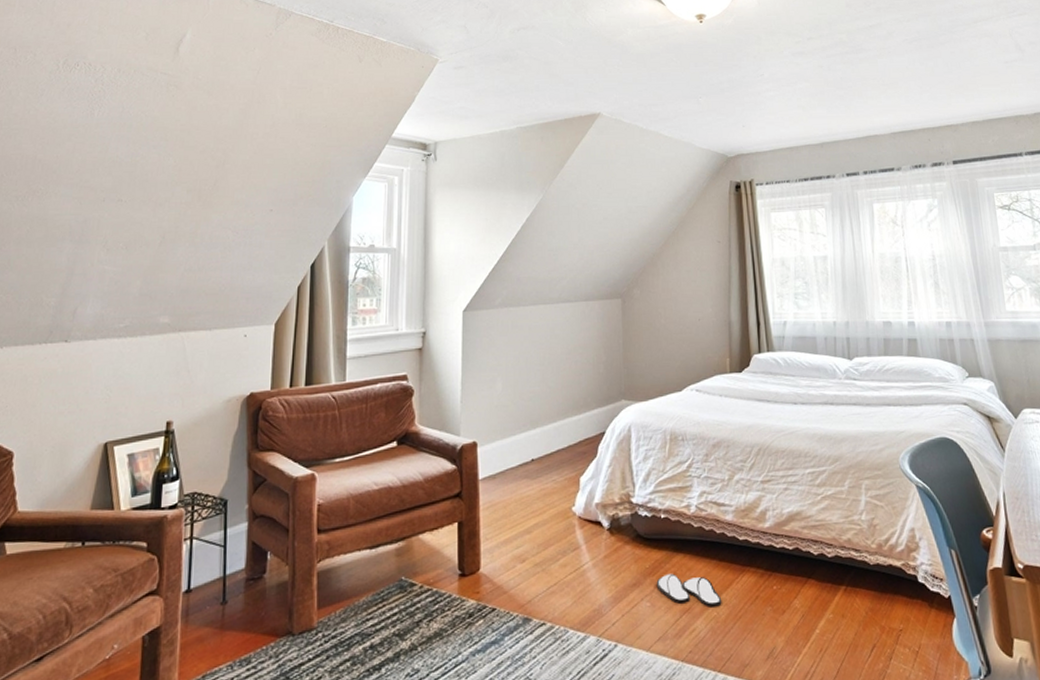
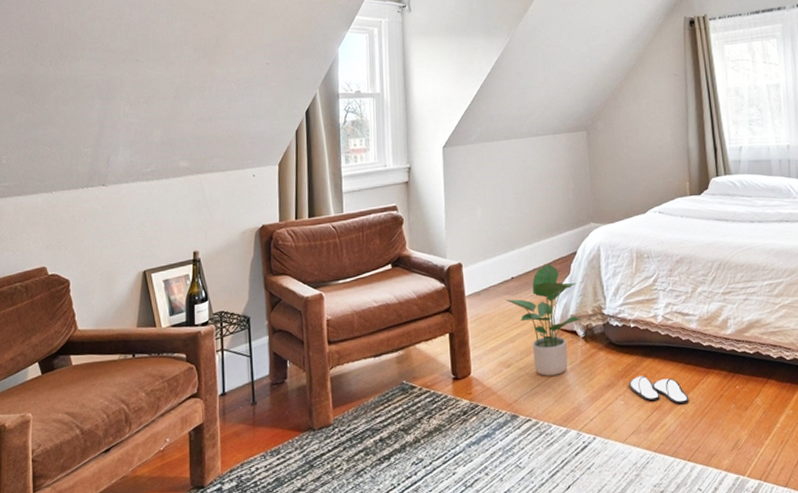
potted plant: none [523,445,606,573] -> present [505,264,580,376]

